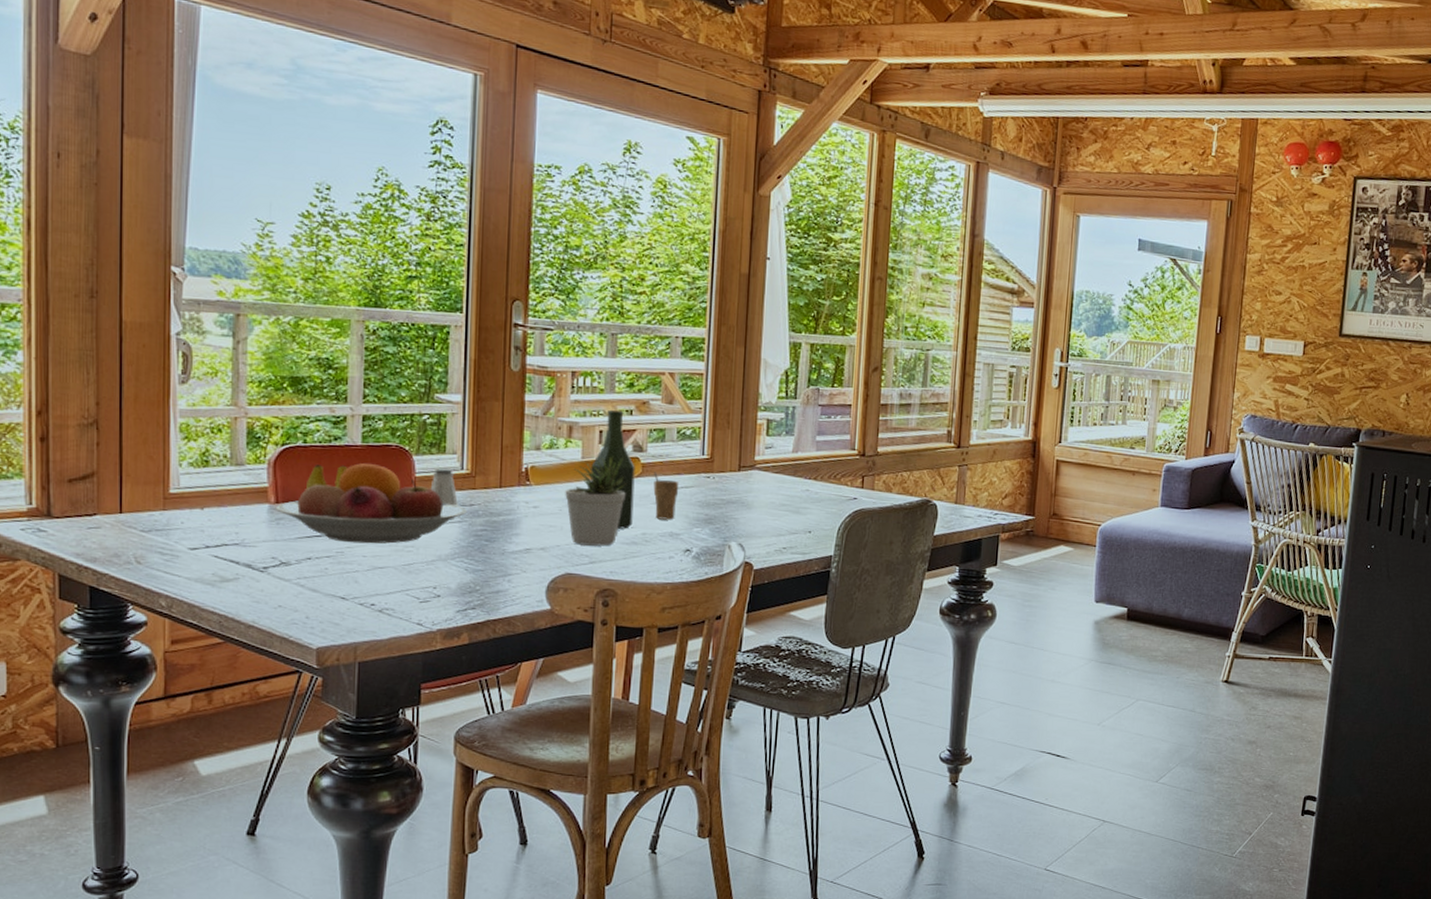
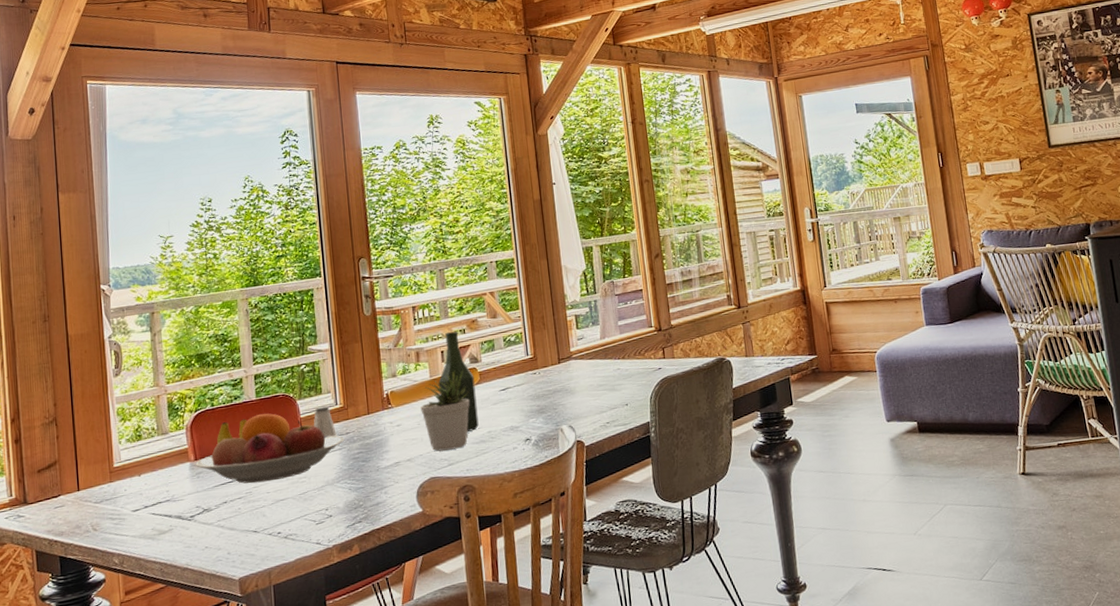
cup: present [653,472,679,520] -> none [490,377,513,418]

